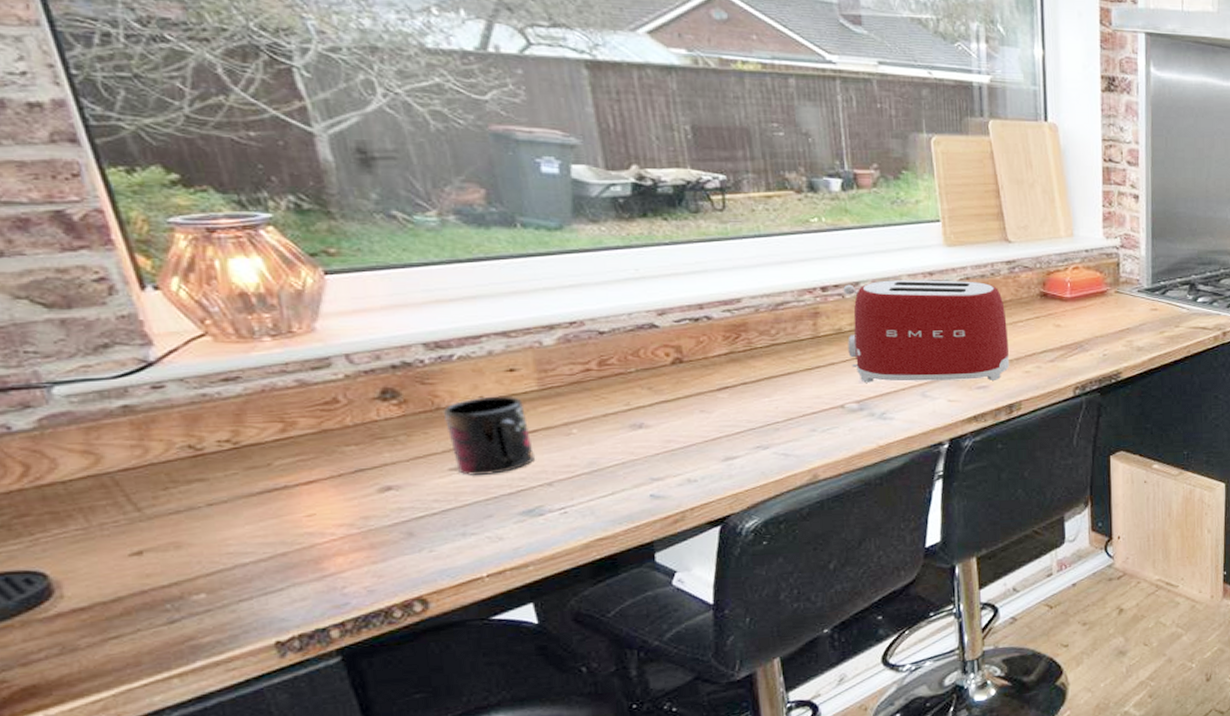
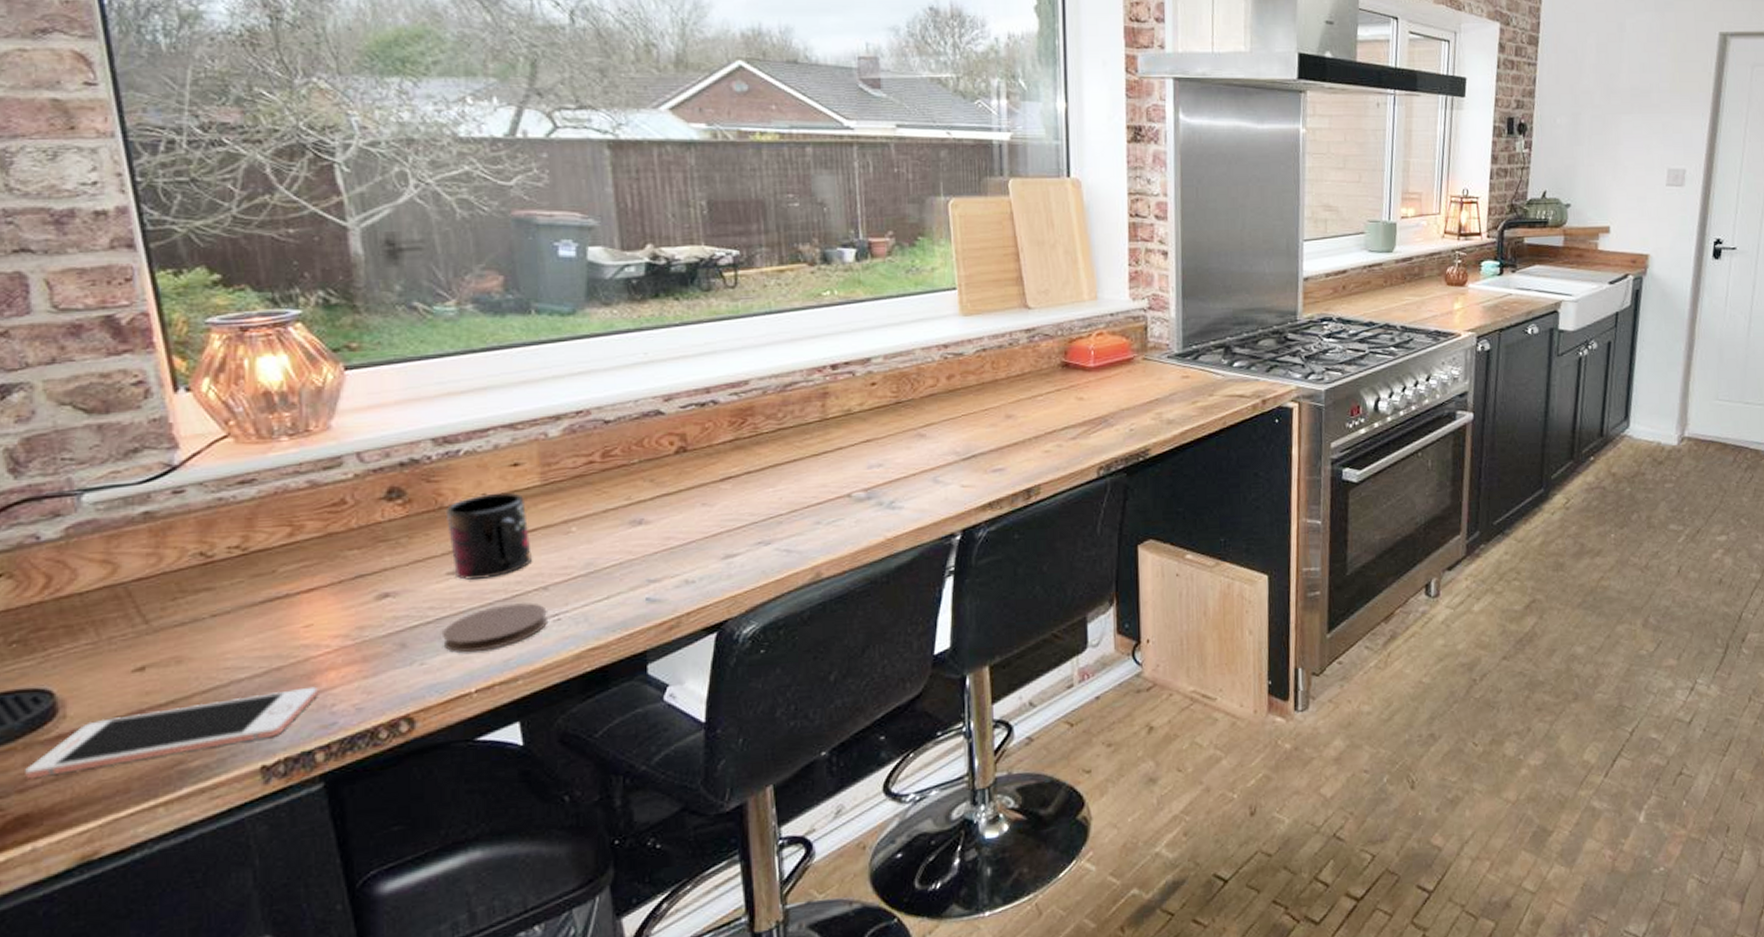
cell phone: none [26,570,327,654] -> present [25,686,318,779]
coaster: none [450,497,554,542] -> present [443,603,547,653]
toaster: present [843,280,1009,383] -> none [854,352,1027,468]

